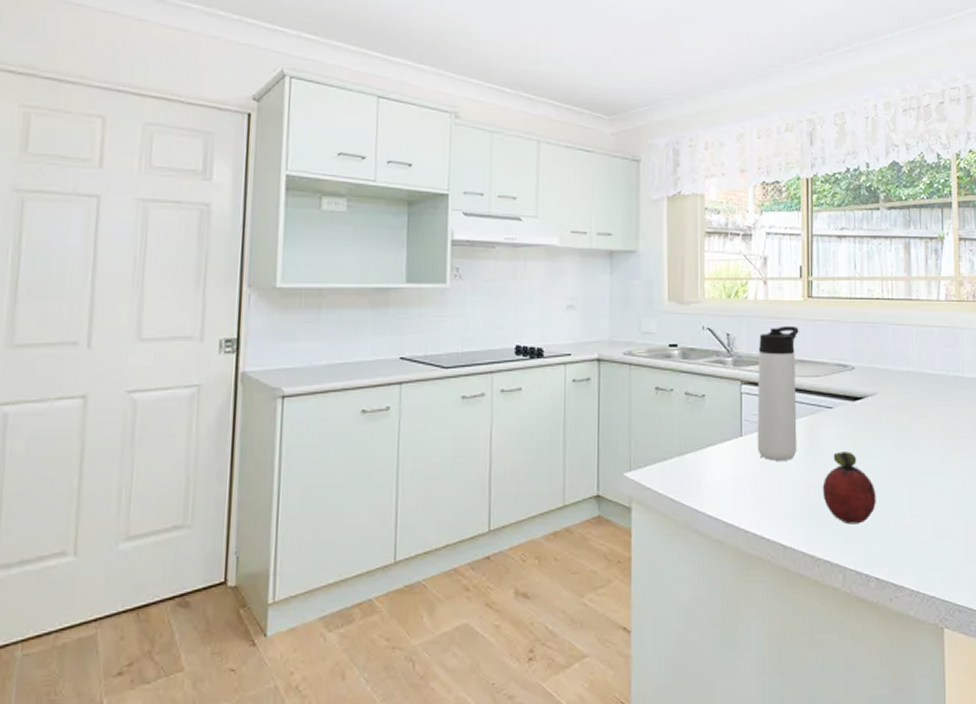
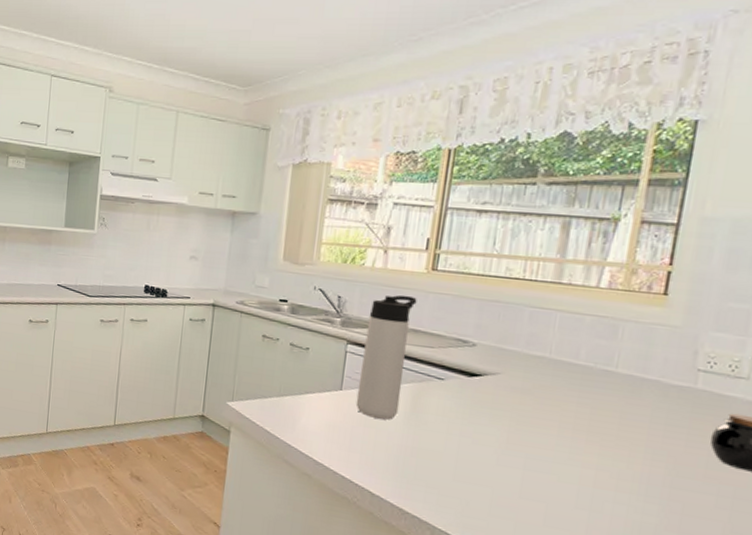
fruit: present [822,451,876,525] -> none [419,421,482,492]

